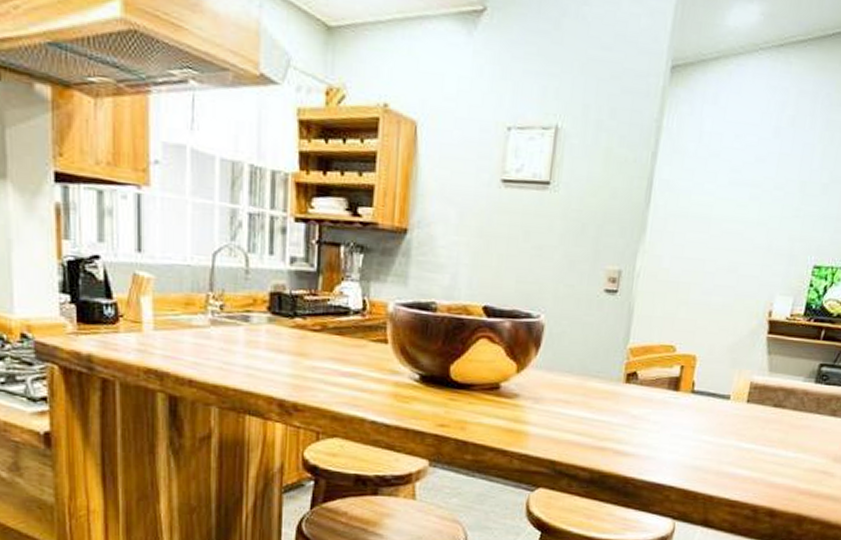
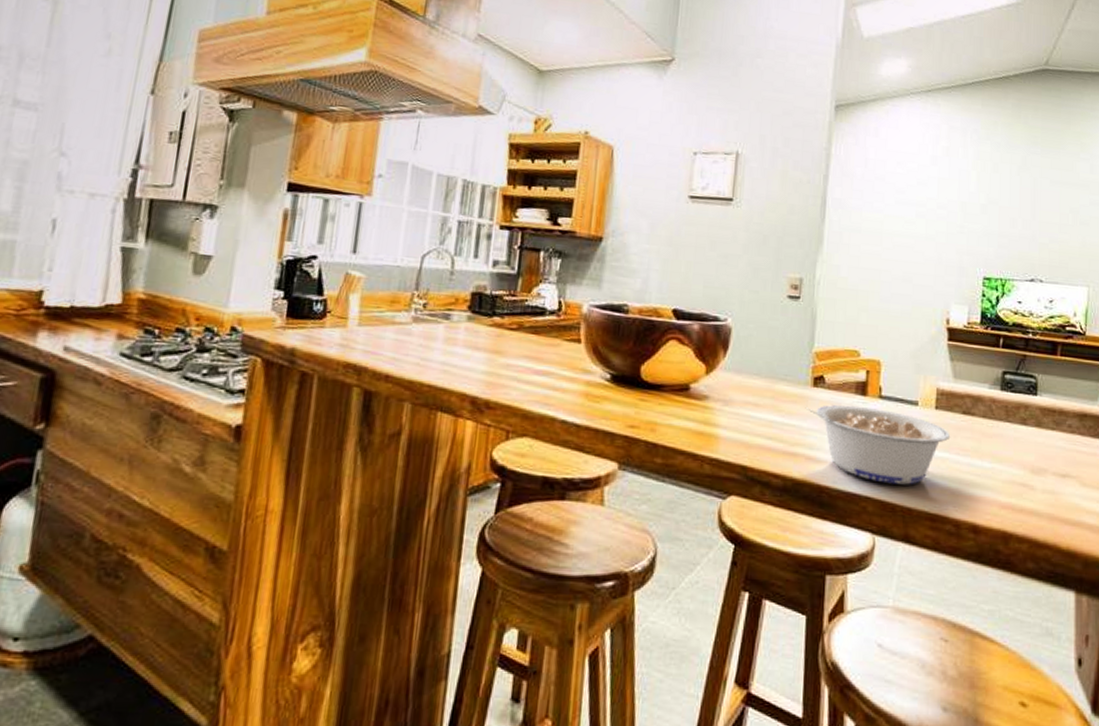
legume: none [617,400,759,475] -> present [806,404,951,485]

